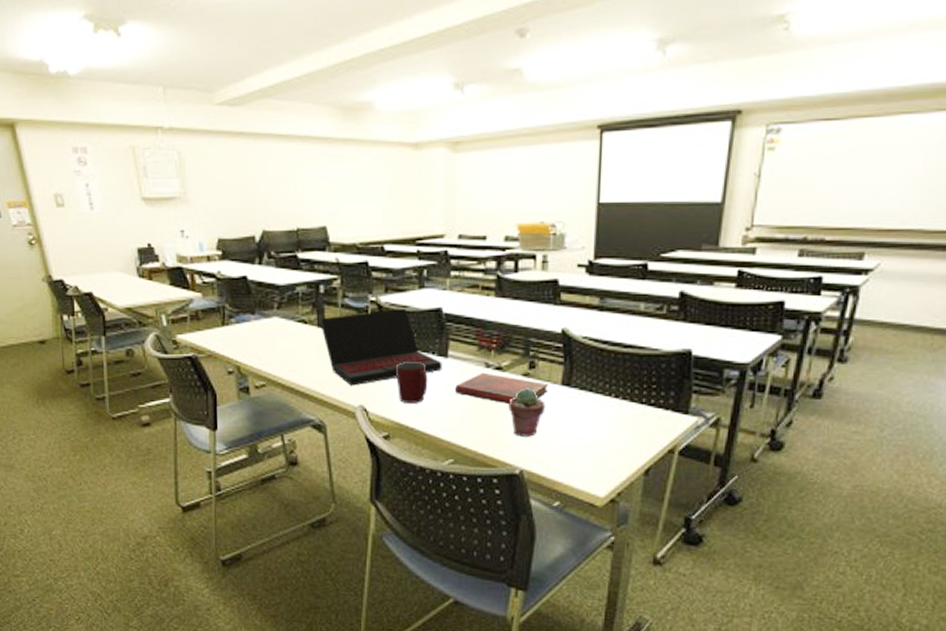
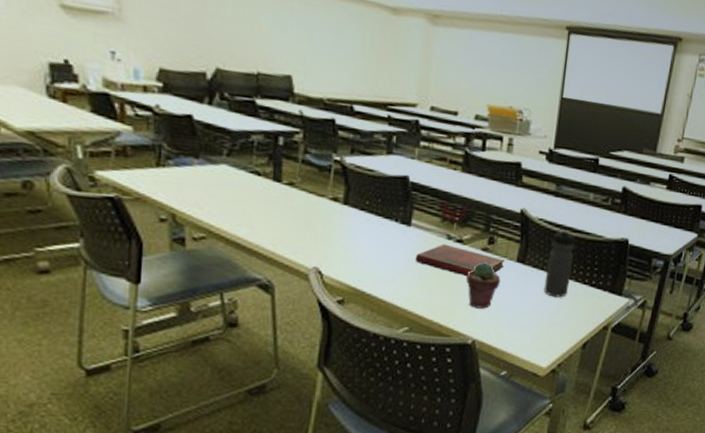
laptop: present [320,309,442,386] -> none [276,171,405,247]
mug: present [395,360,428,403] -> none [355,225,389,269]
water bottle: none [594,345,627,420] -> present [544,229,575,298]

